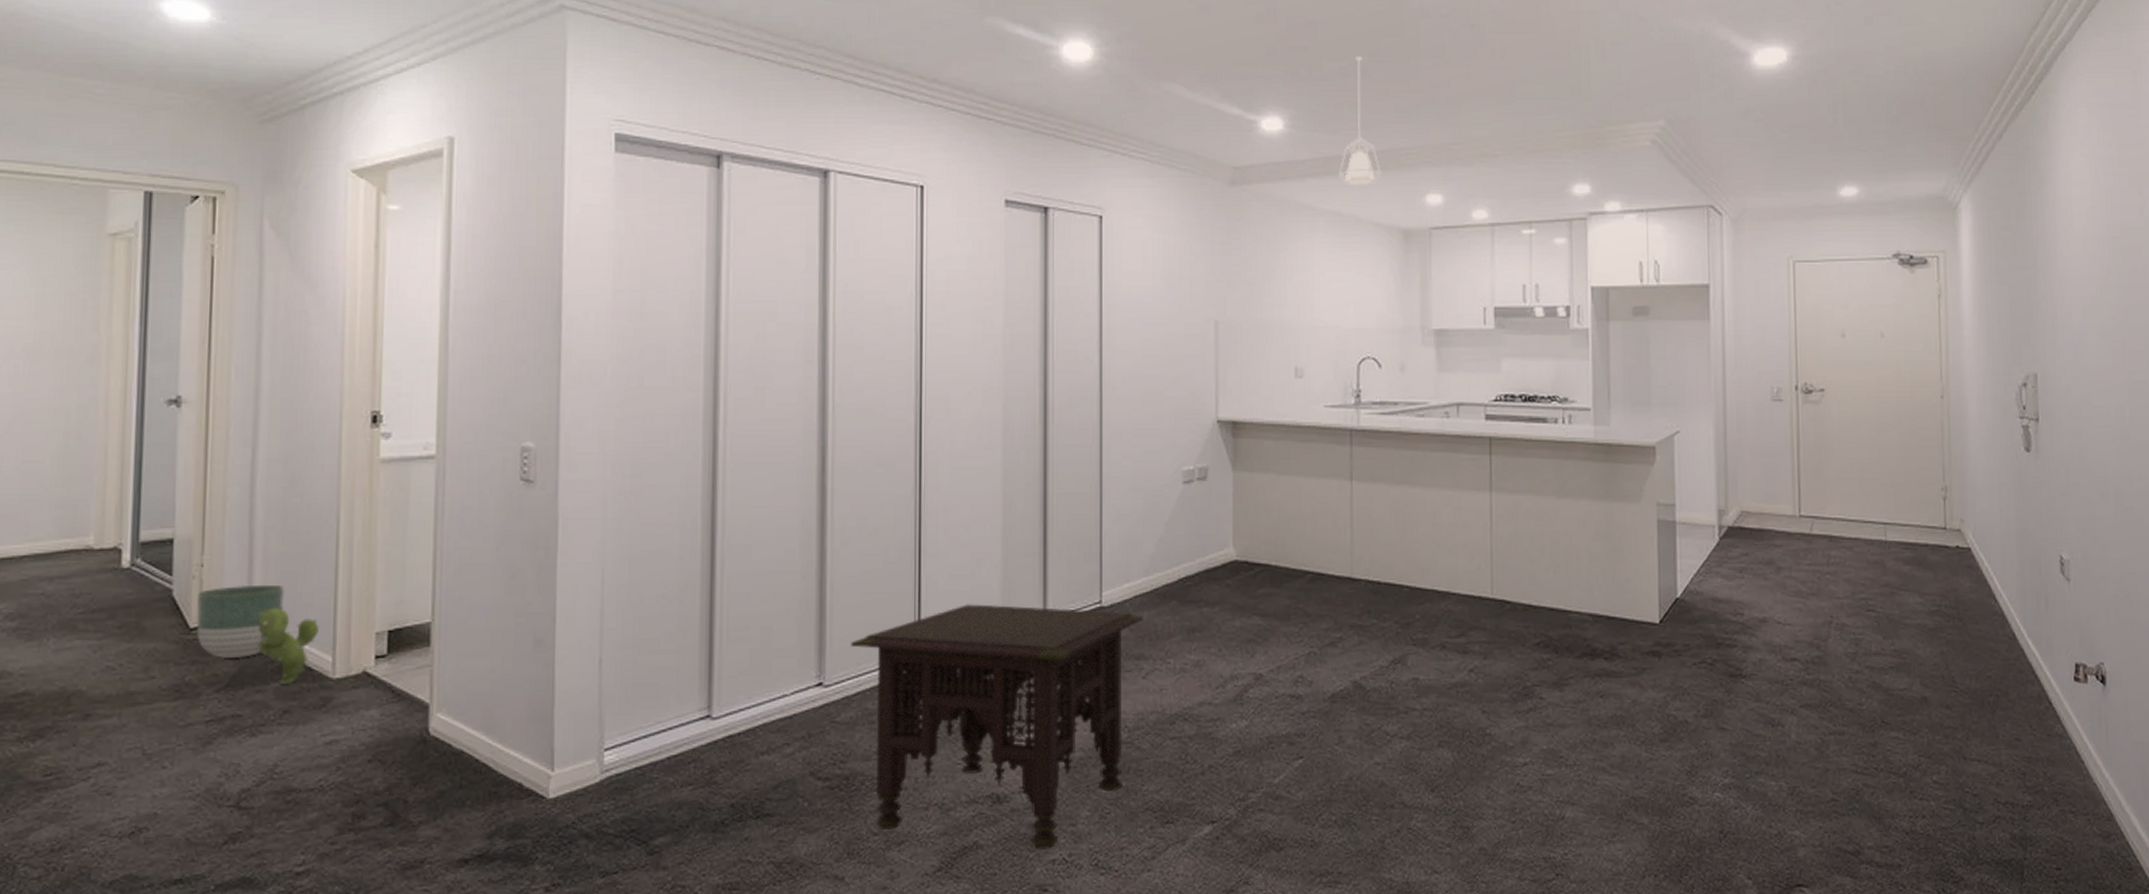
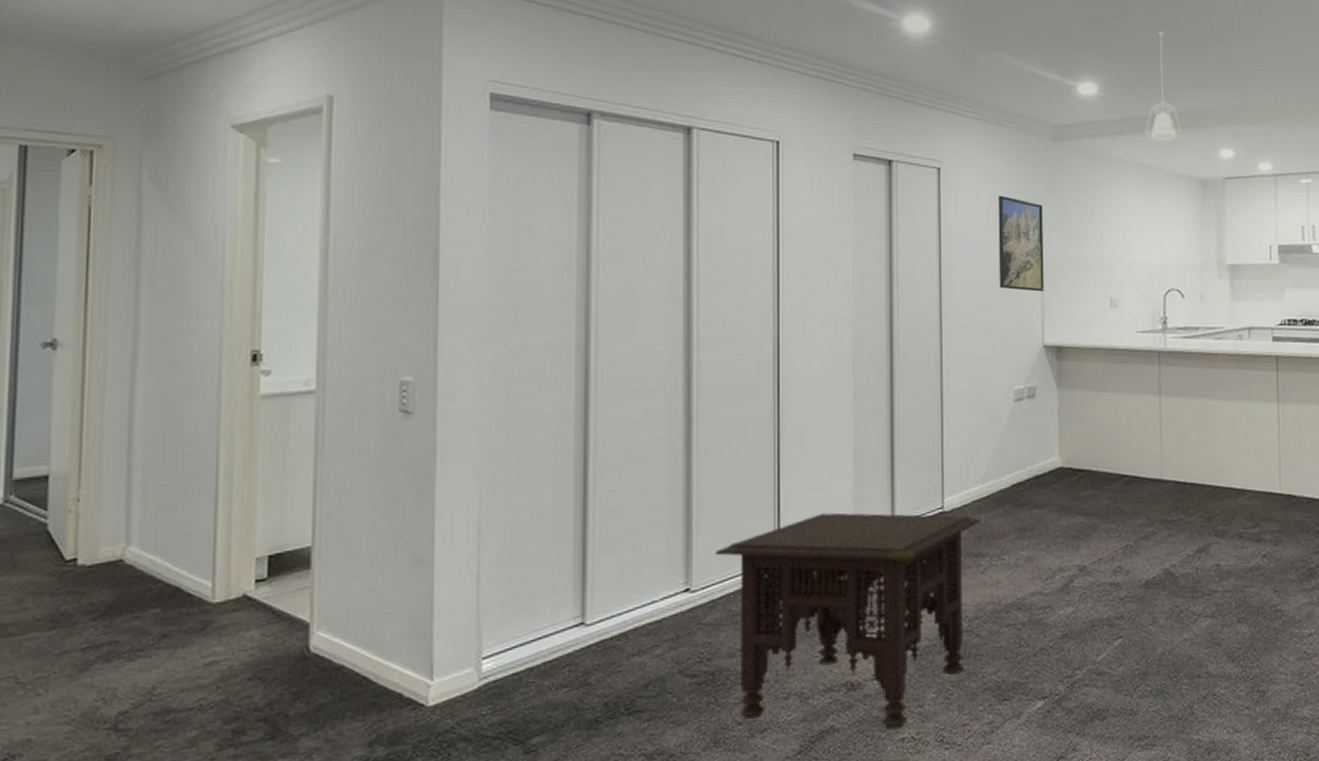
planter: present [196,584,285,658] -> none [72,516,164,588]
decorative plant: present [258,606,319,684] -> none [136,536,198,610]
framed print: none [1167,247,1219,359] -> present [998,195,1044,292]

